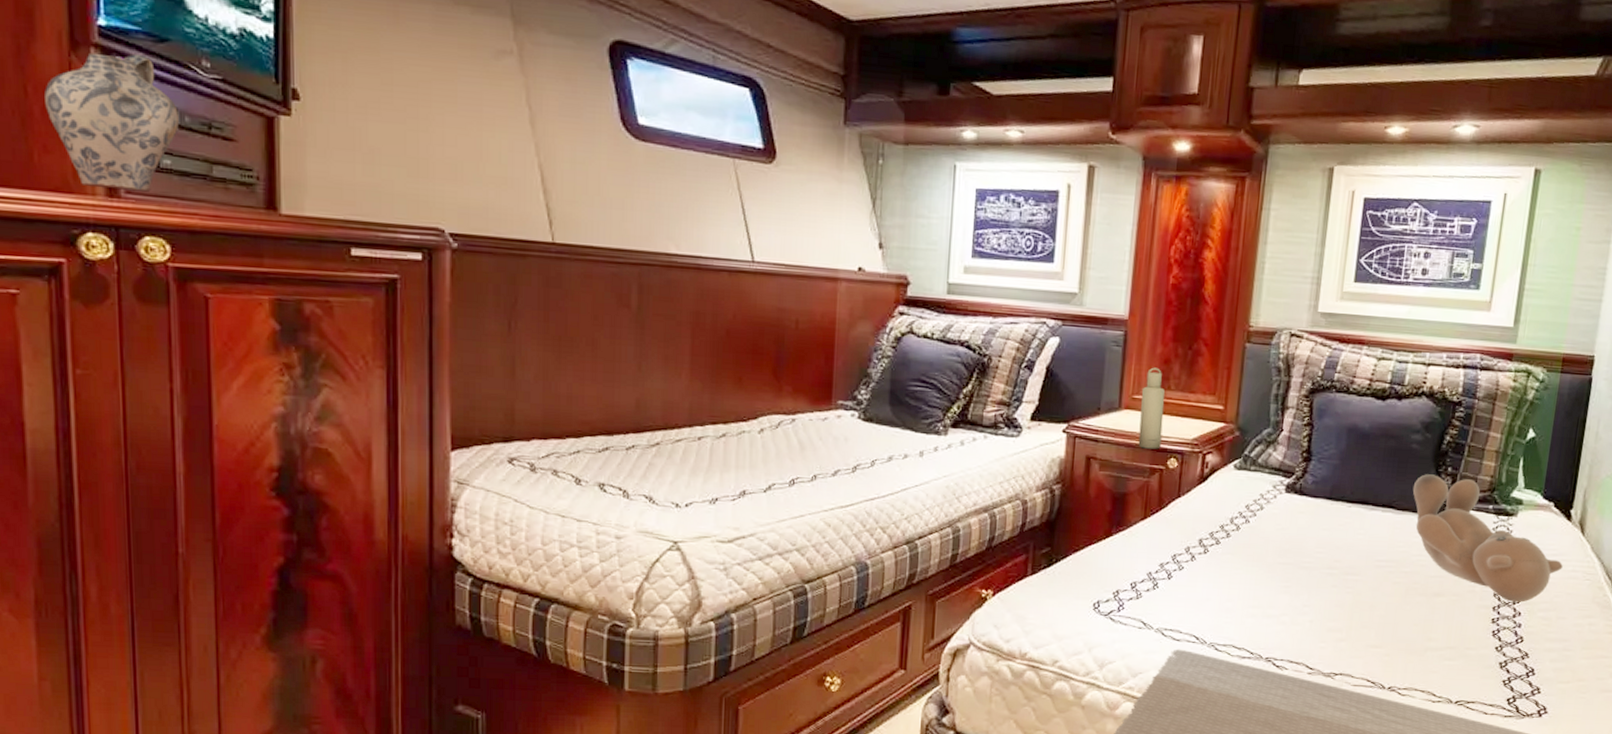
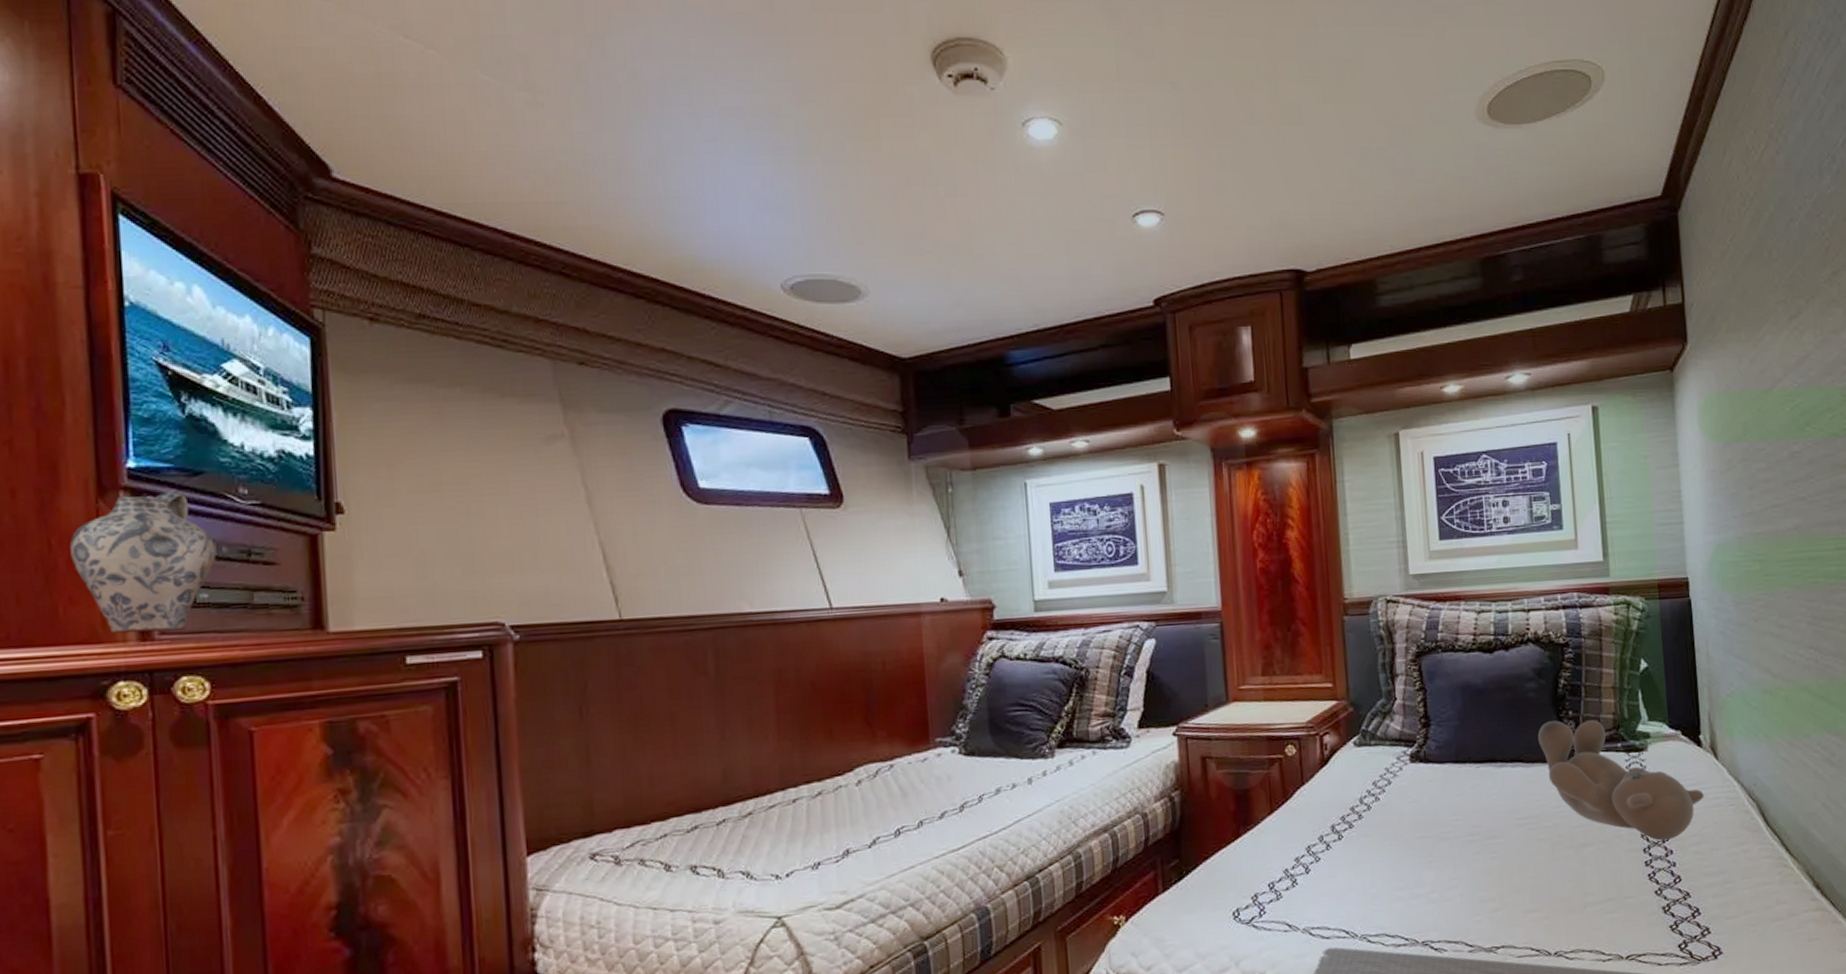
bottle: present [1138,367,1165,449] -> none [1246,654,1276,740]

